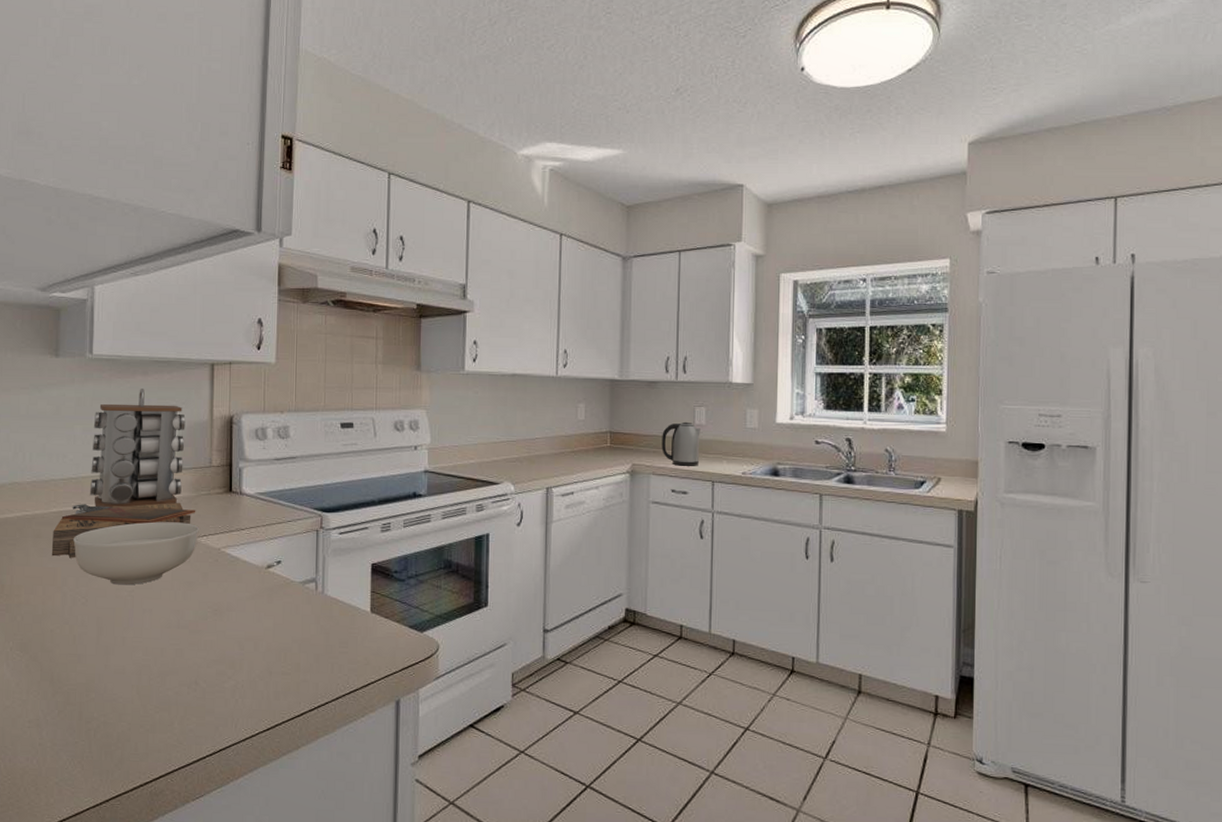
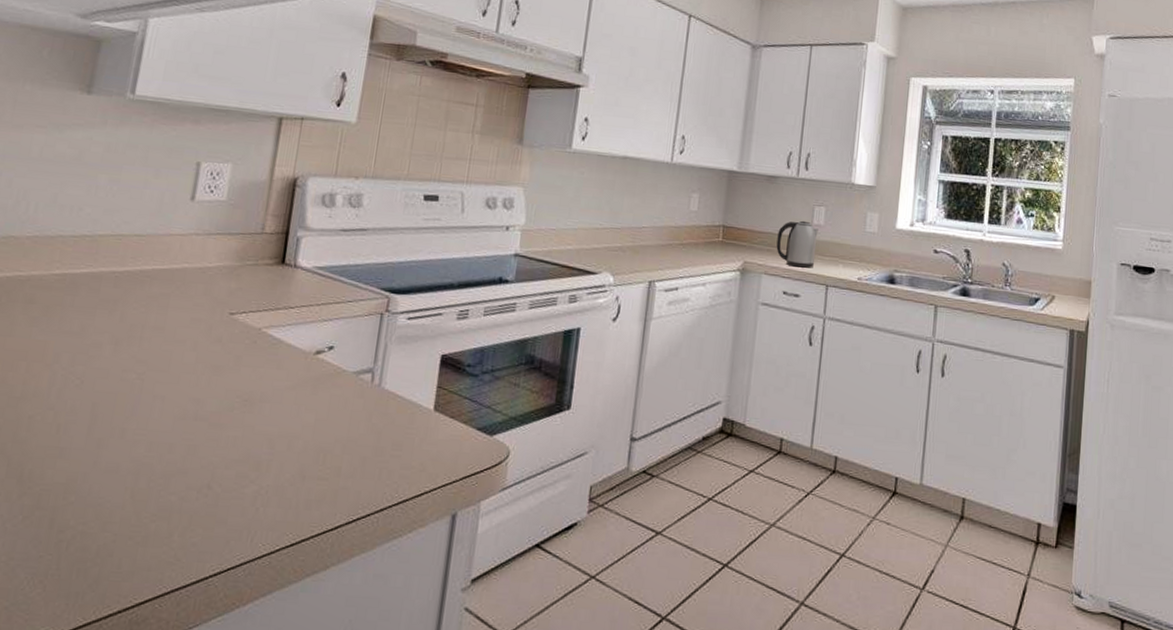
clipboard: present [51,502,196,558] -> none [44,266,238,331]
bowl: present [73,521,200,585] -> none [74,292,240,366]
spice rack: present [89,389,186,508] -> none [105,138,240,274]

